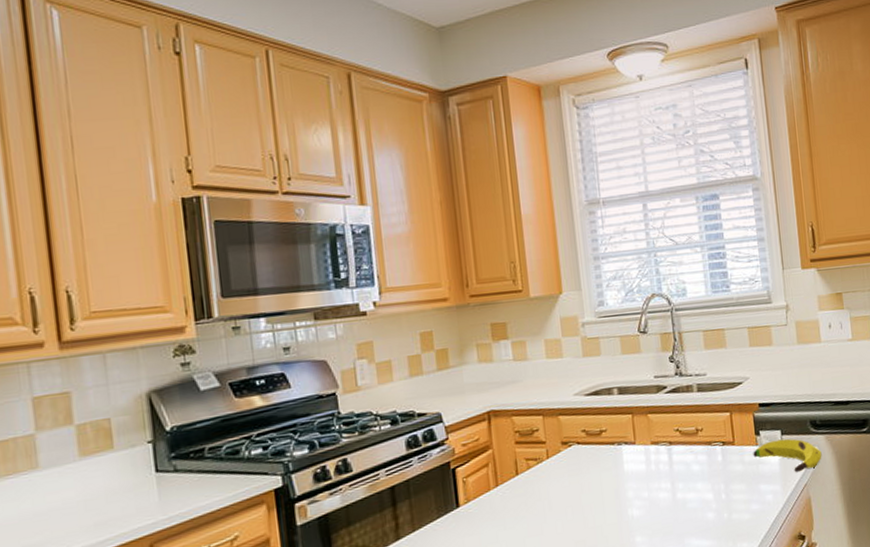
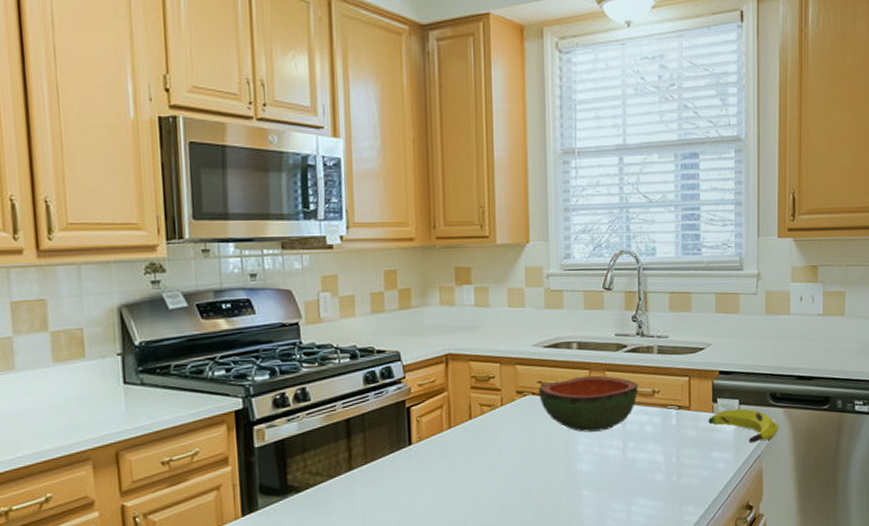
bowl: none [583,418,682,478] -> present [539,375,638,432]

